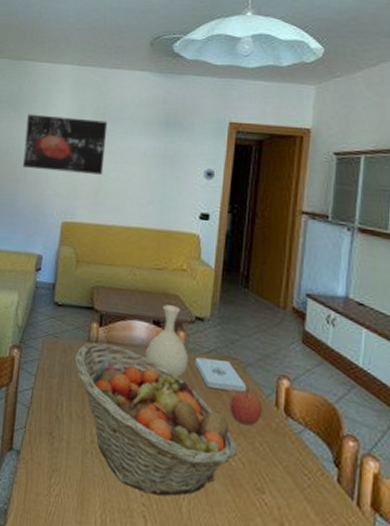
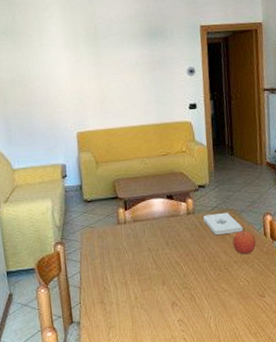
wall art: present [23,114,108,175] -> none [26,39,104,92]
fruit basket: present [73,342,237,496] -> none [109,221,243,322]
vase: present [145,305,189,377] -> none [165,181,199,234]

